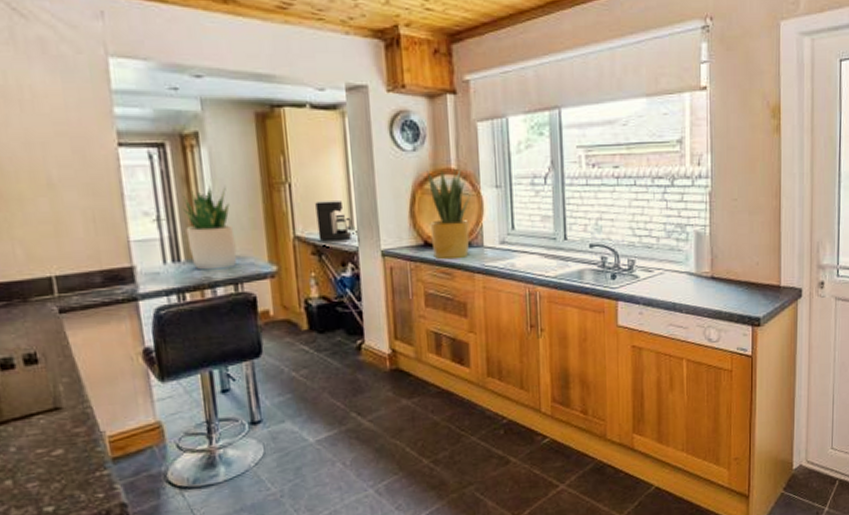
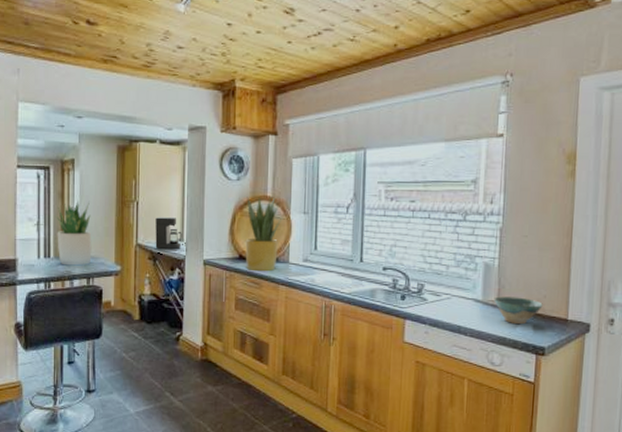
bowl: none [707,266,756,295] -> present [494,296,543,324]

